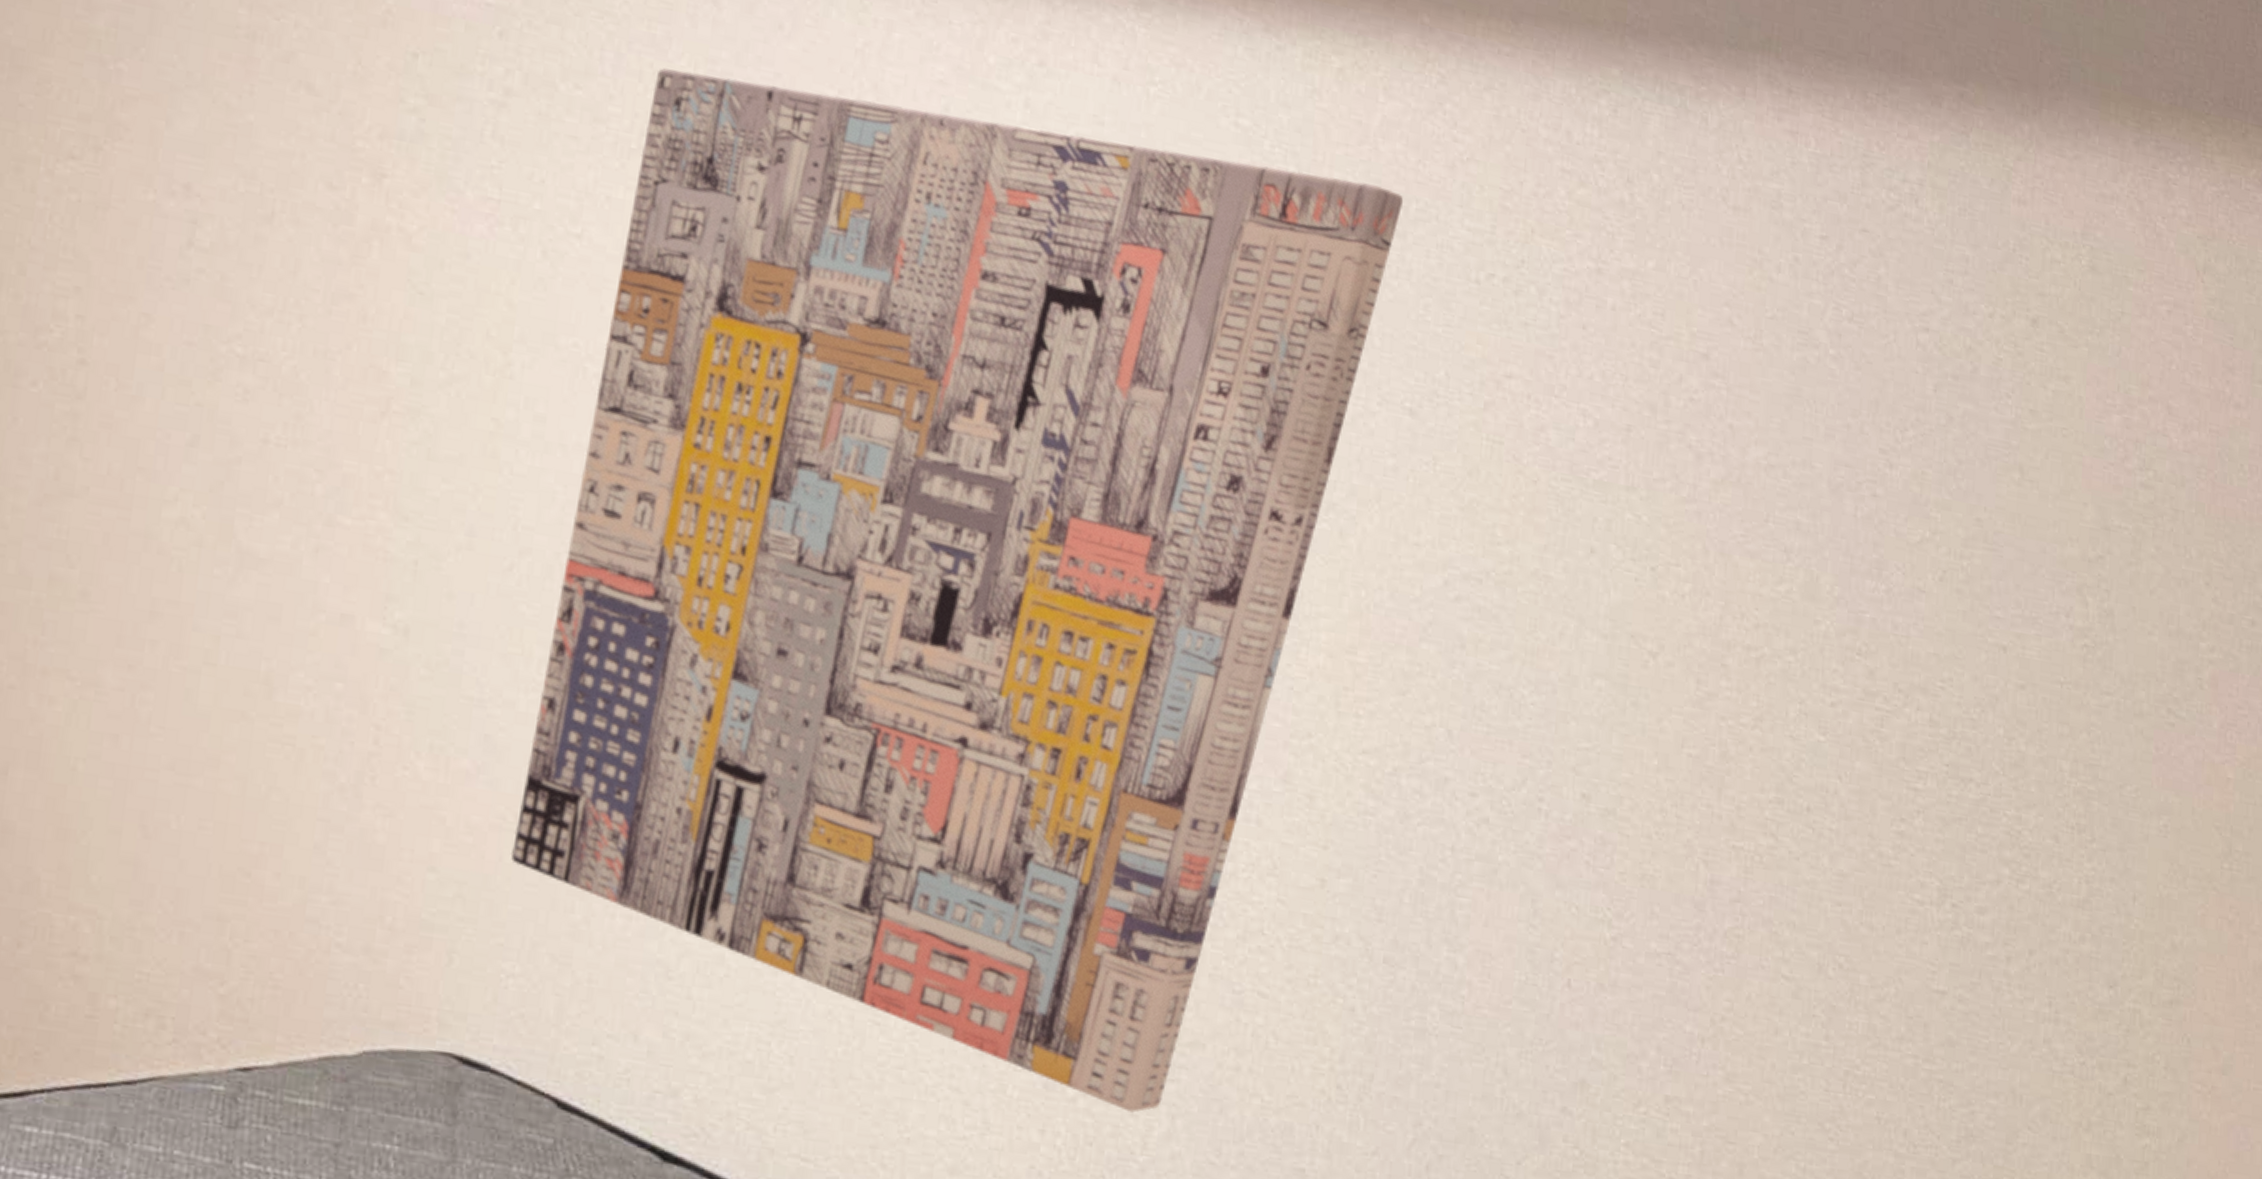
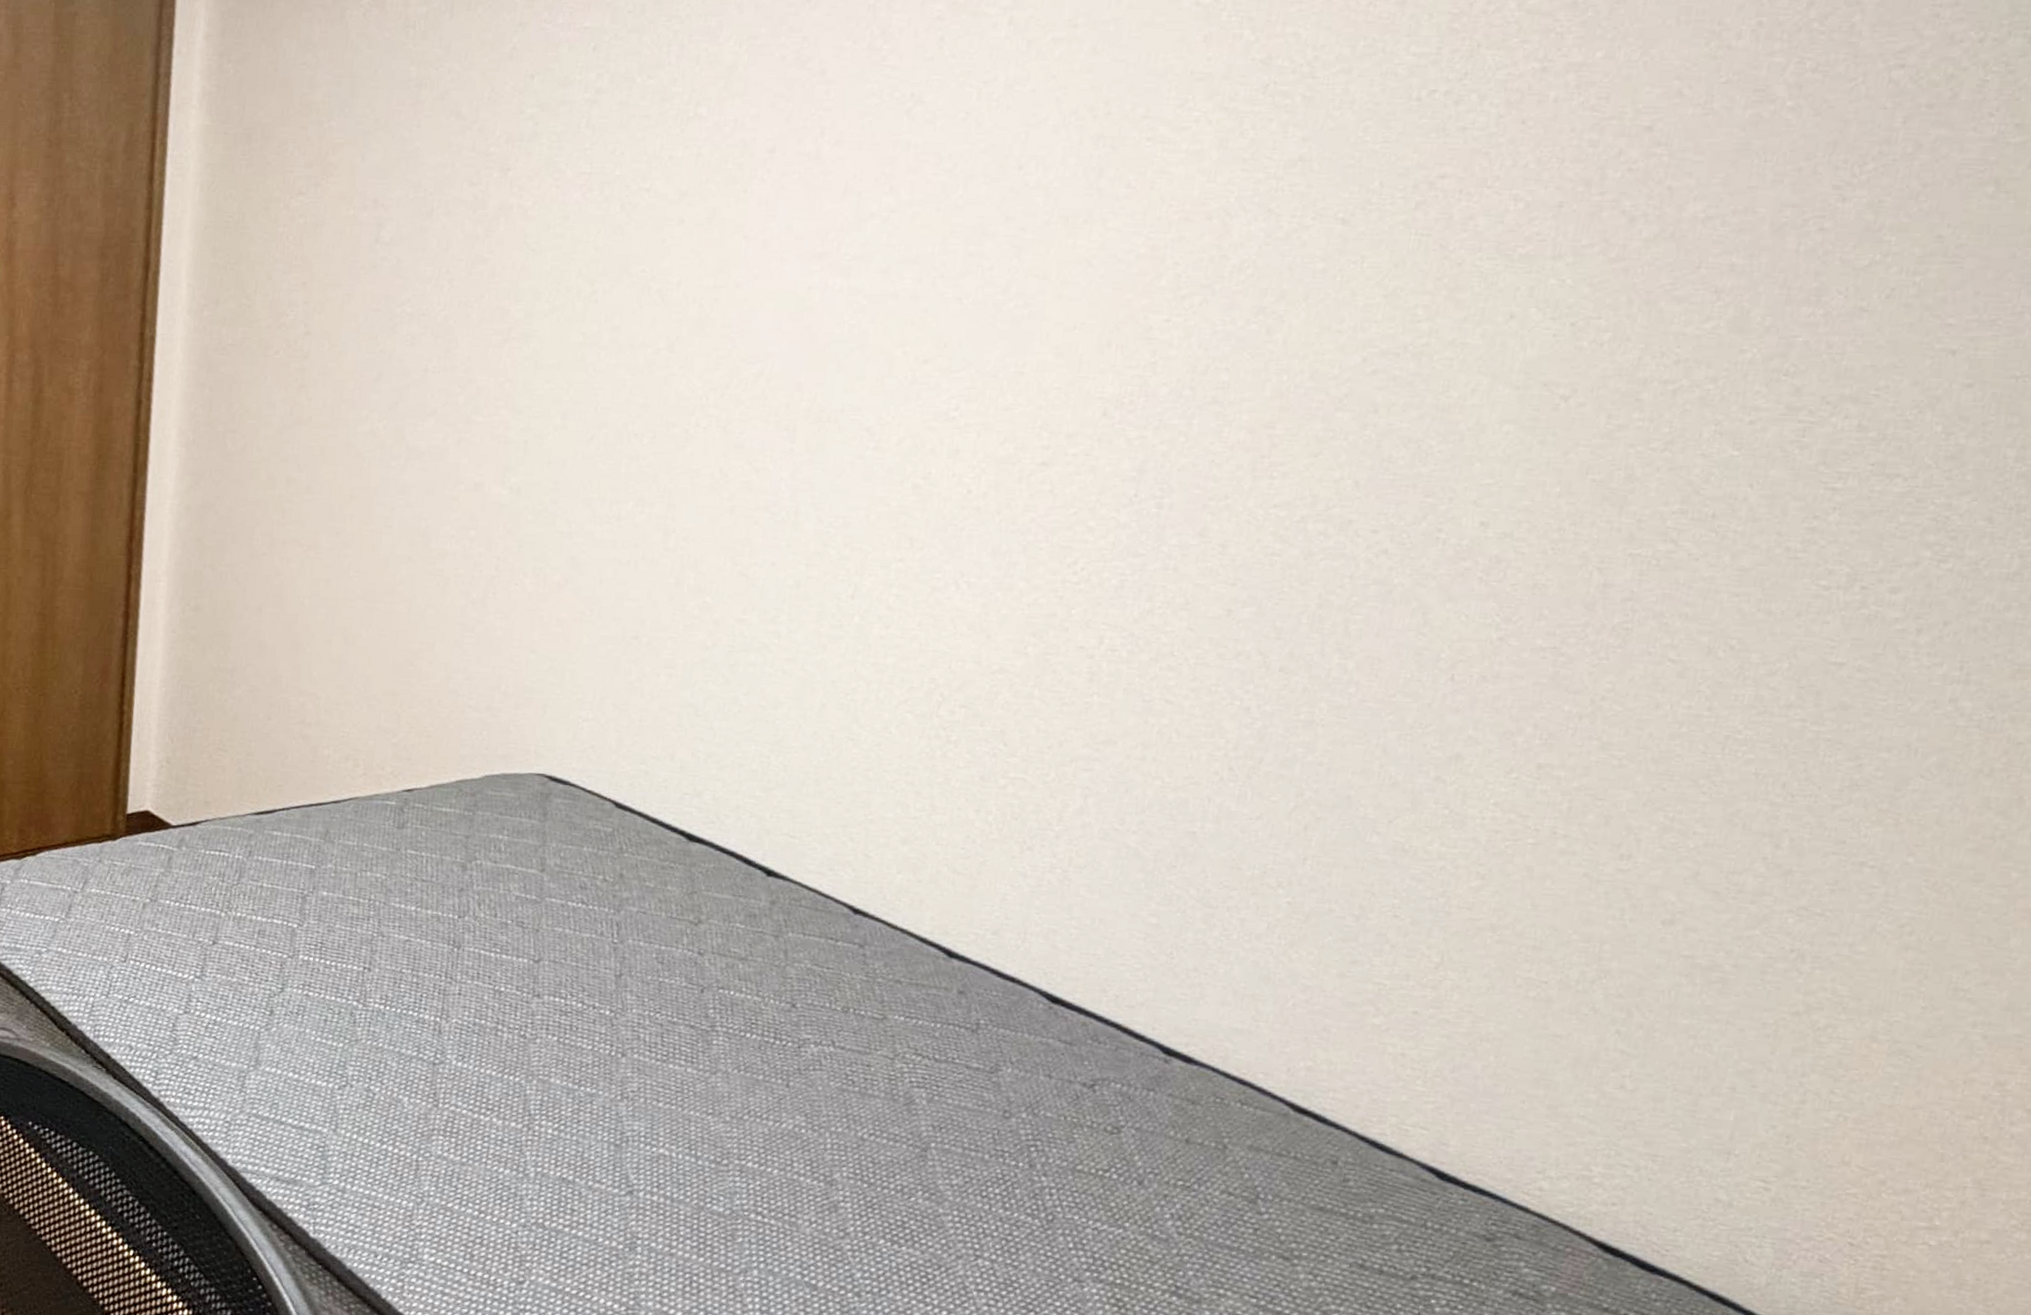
wall art: present [511,67,1403,1113] -> none [588,32,1351,795]

